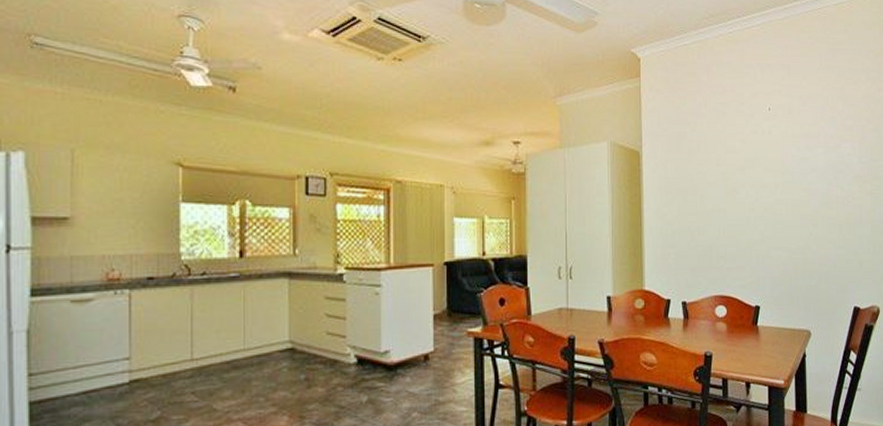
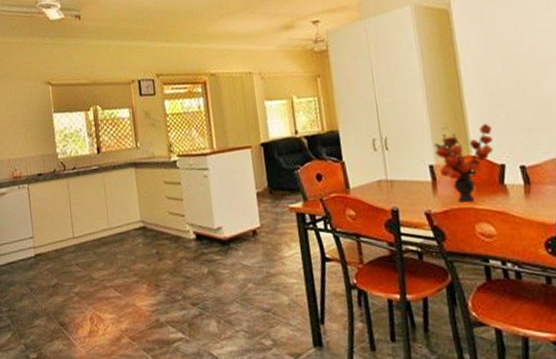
bouquet: none [613,257,663,333] -> present [434,122,494,203]

